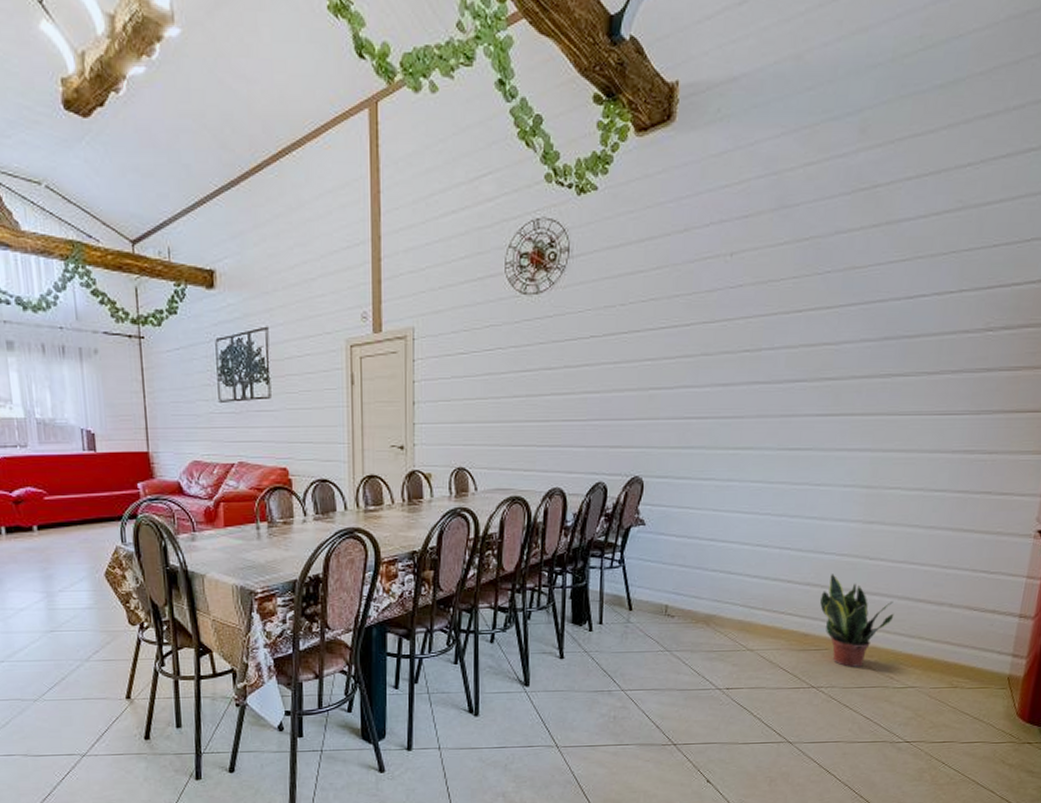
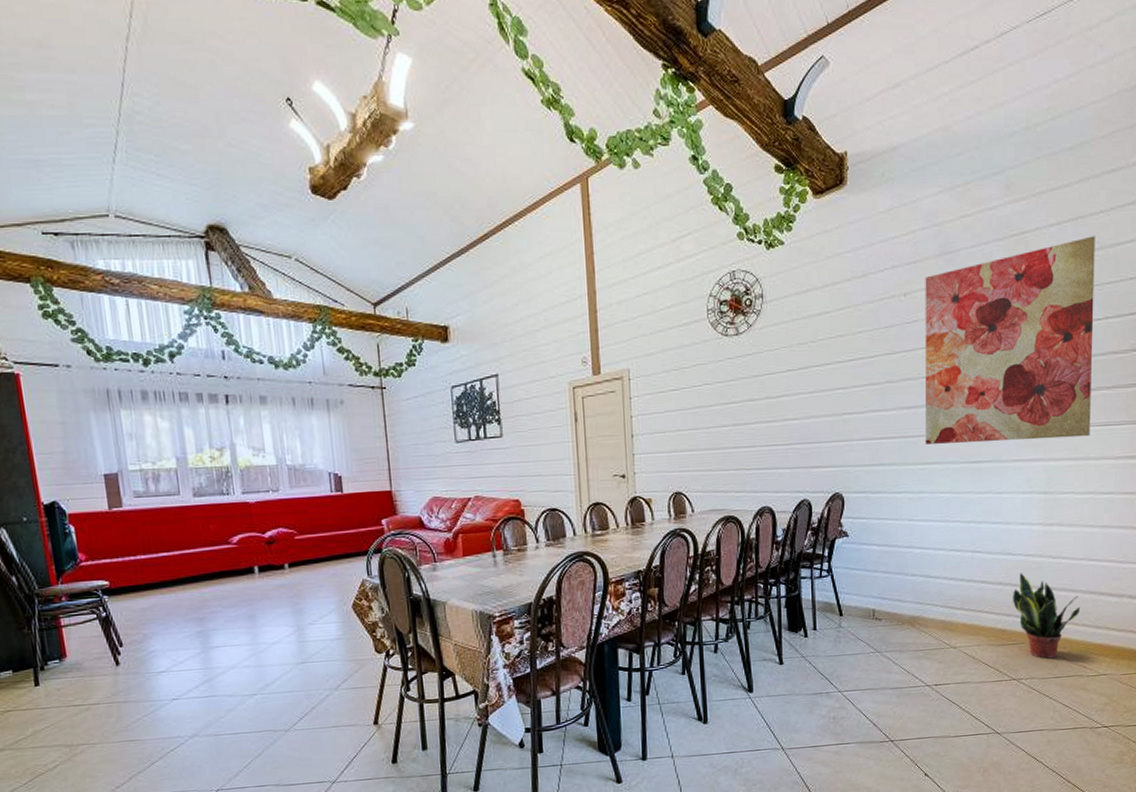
wall art: none [739,193,959,428] -> present [924,236,1095,444]

